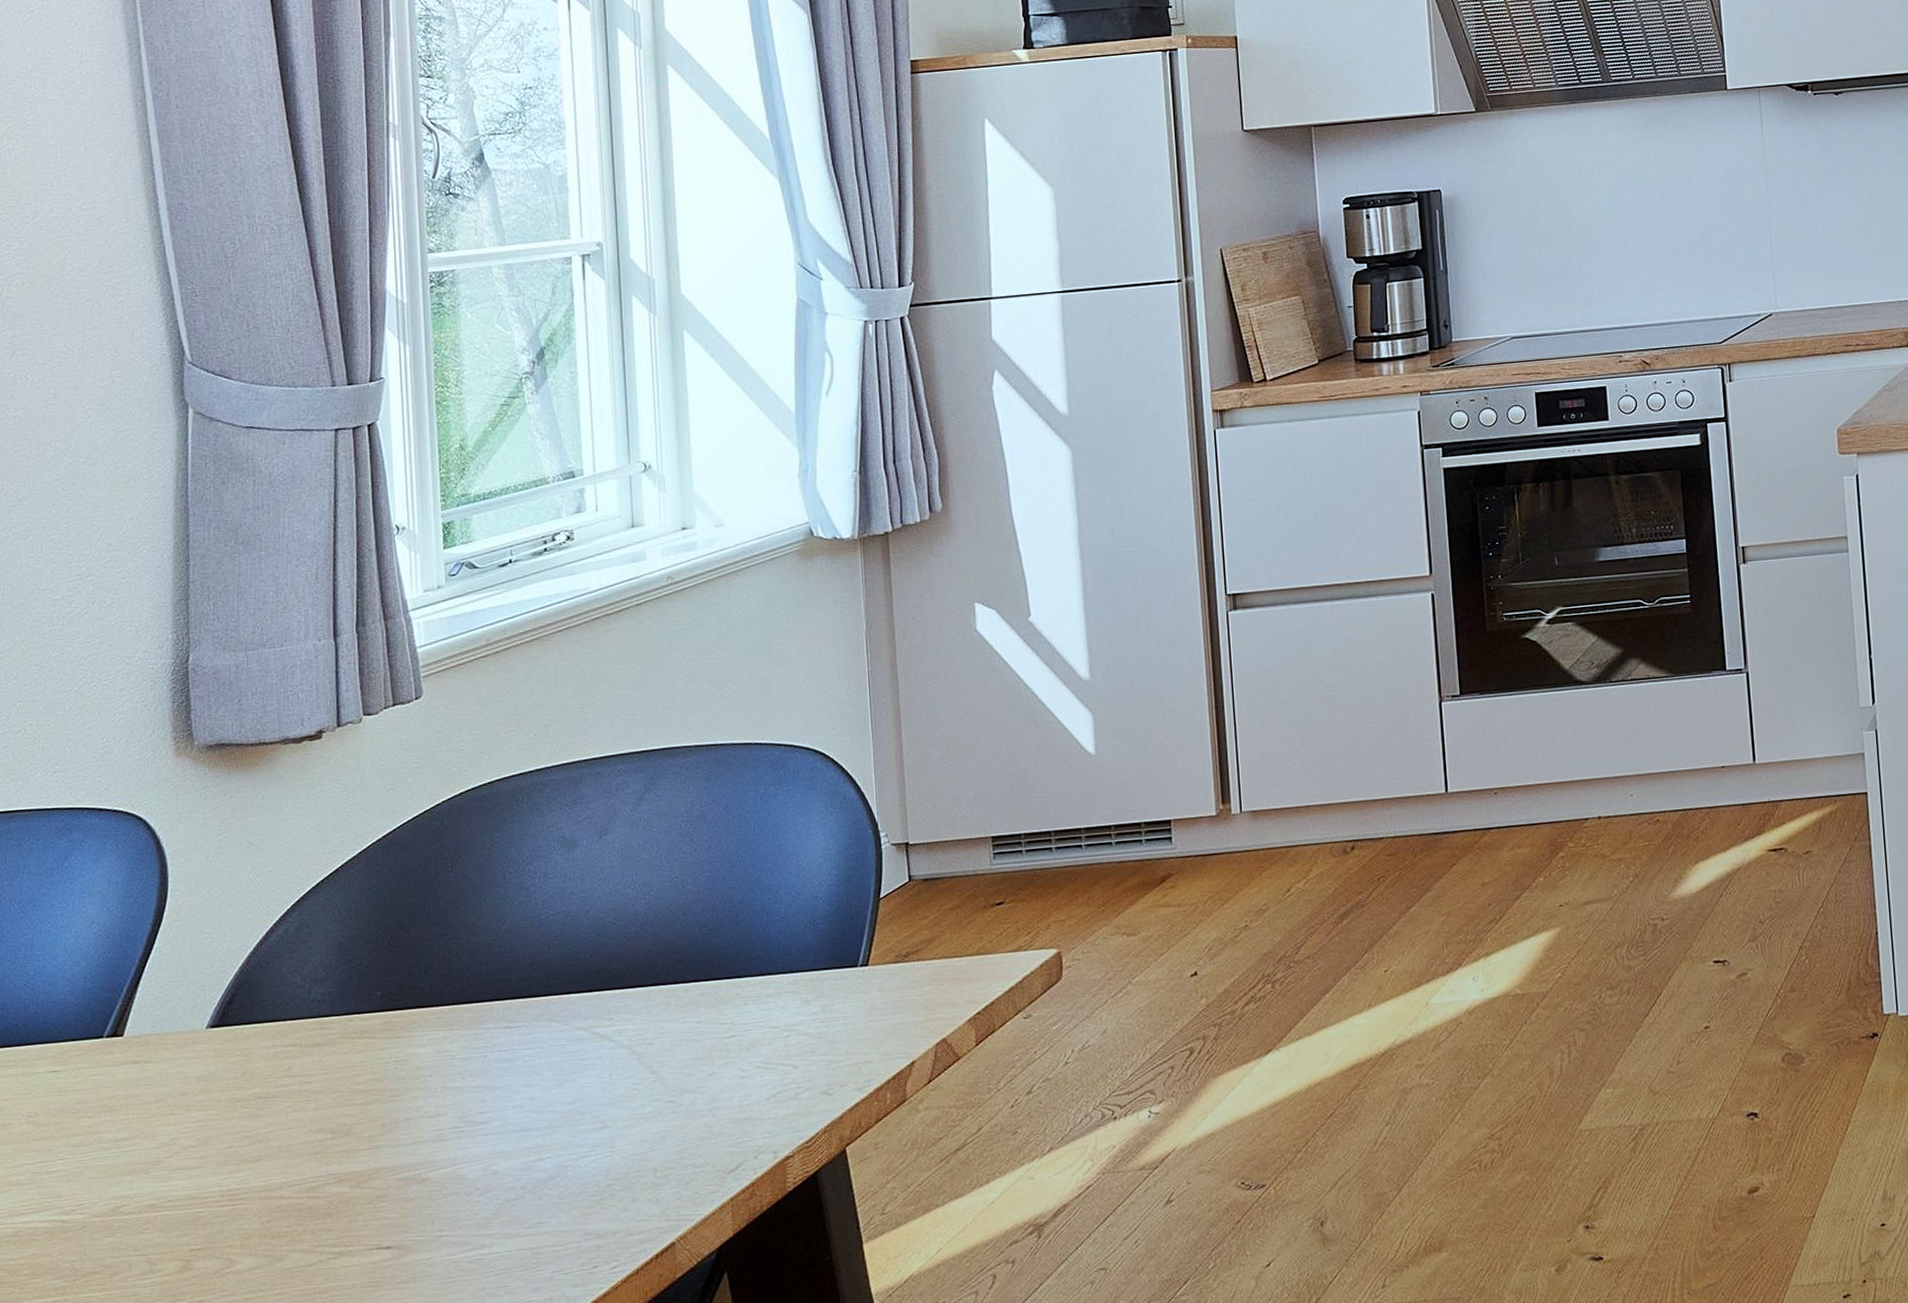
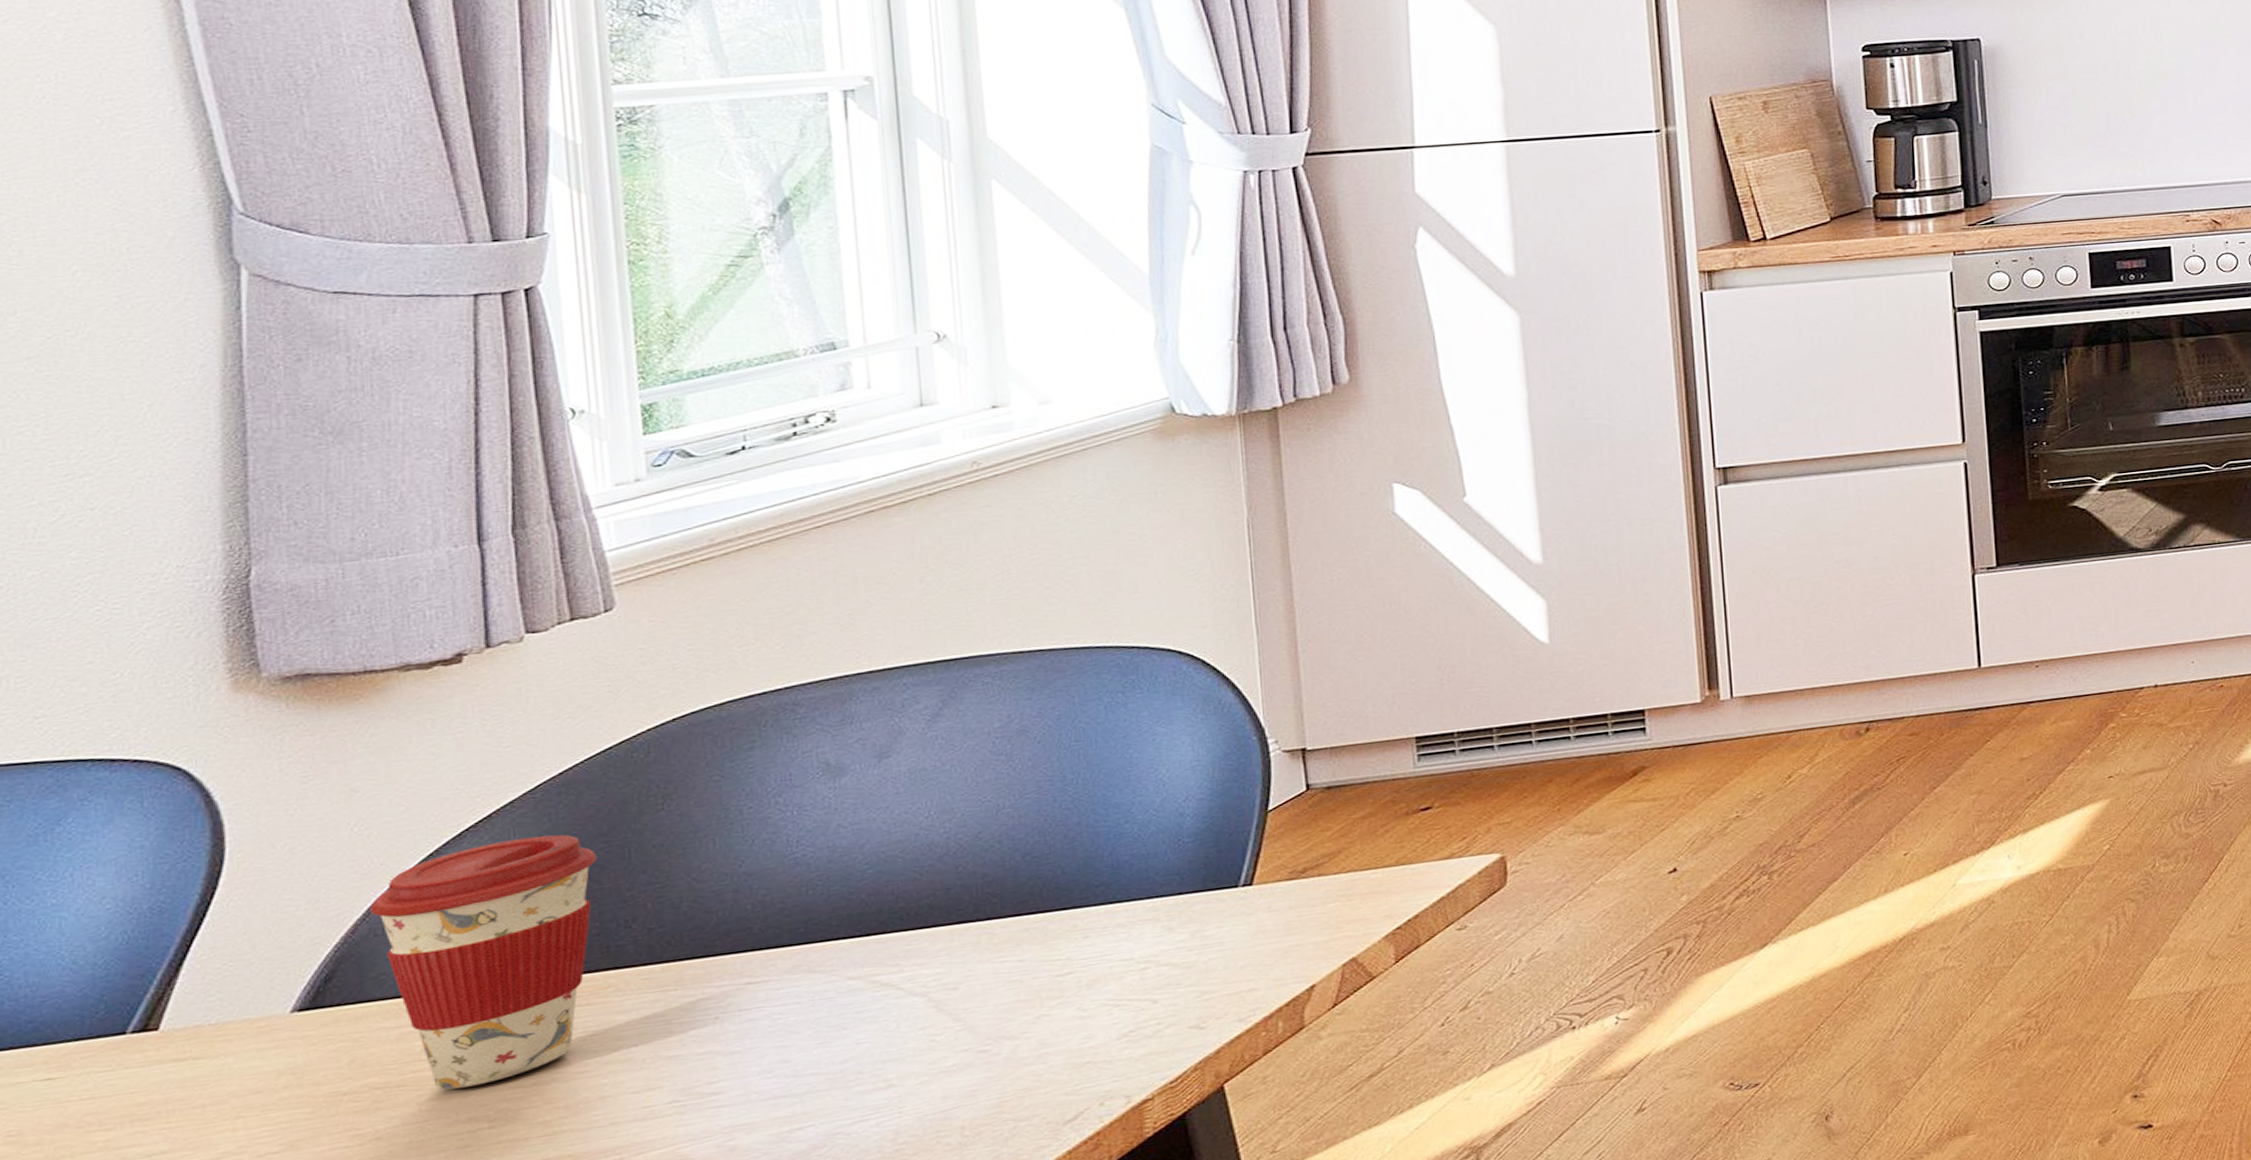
coffee cup: none [258,889,407,1103] -> present [370,834,596,1090]

